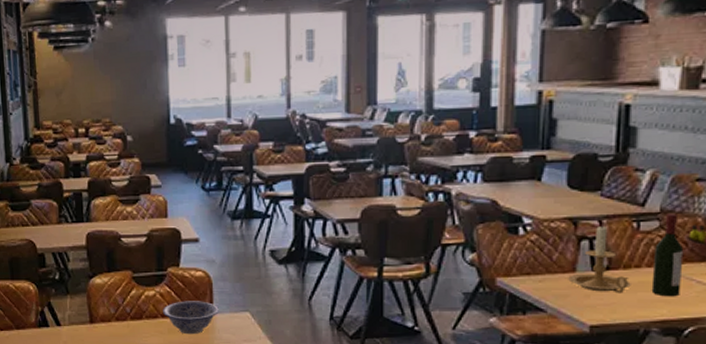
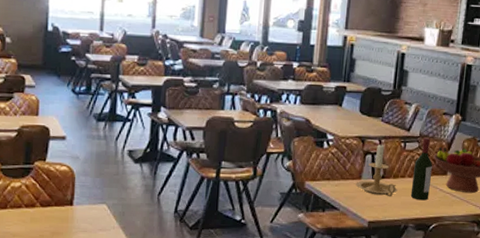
bowl: present [163,301,219,335] -> none [27,192,79,224]

